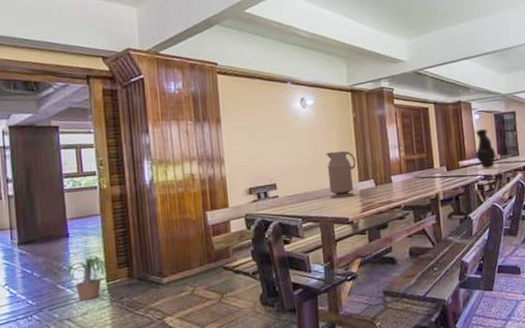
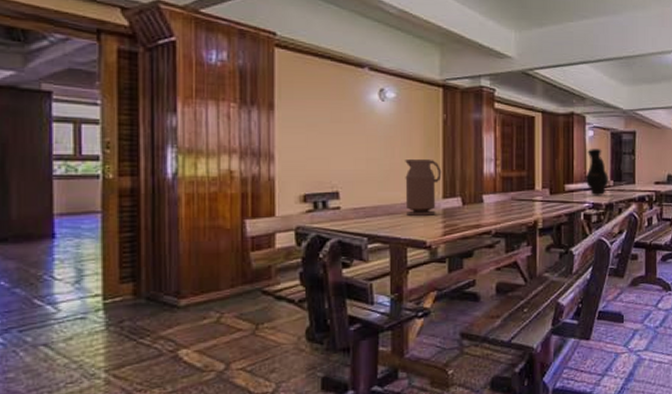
potted plant: present [64,255,112,301] -> none [43,264,110,323]

